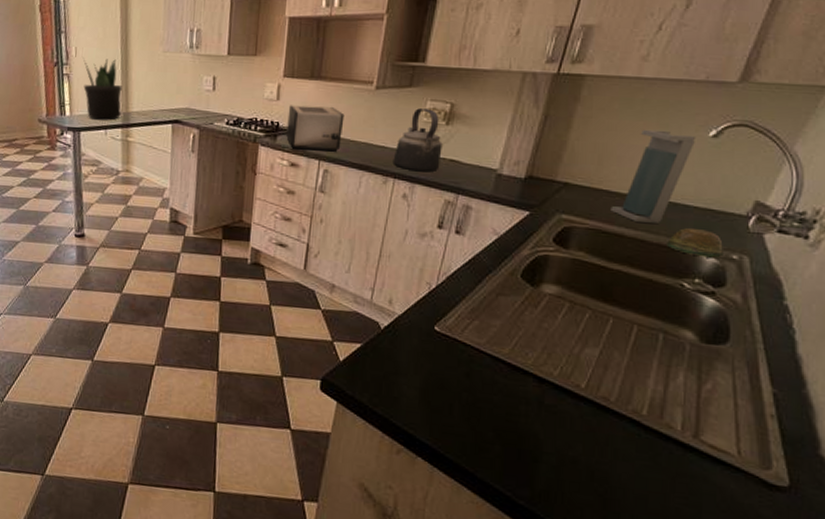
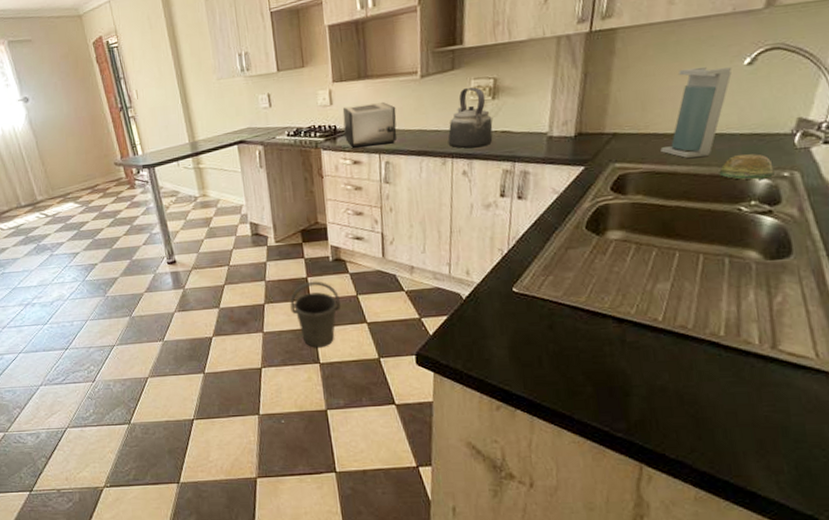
planter: present [82,58,122,120] -> none [144,95,189,154]
bucket: none [197,281,252,355] -> present [290,281,341,348]

